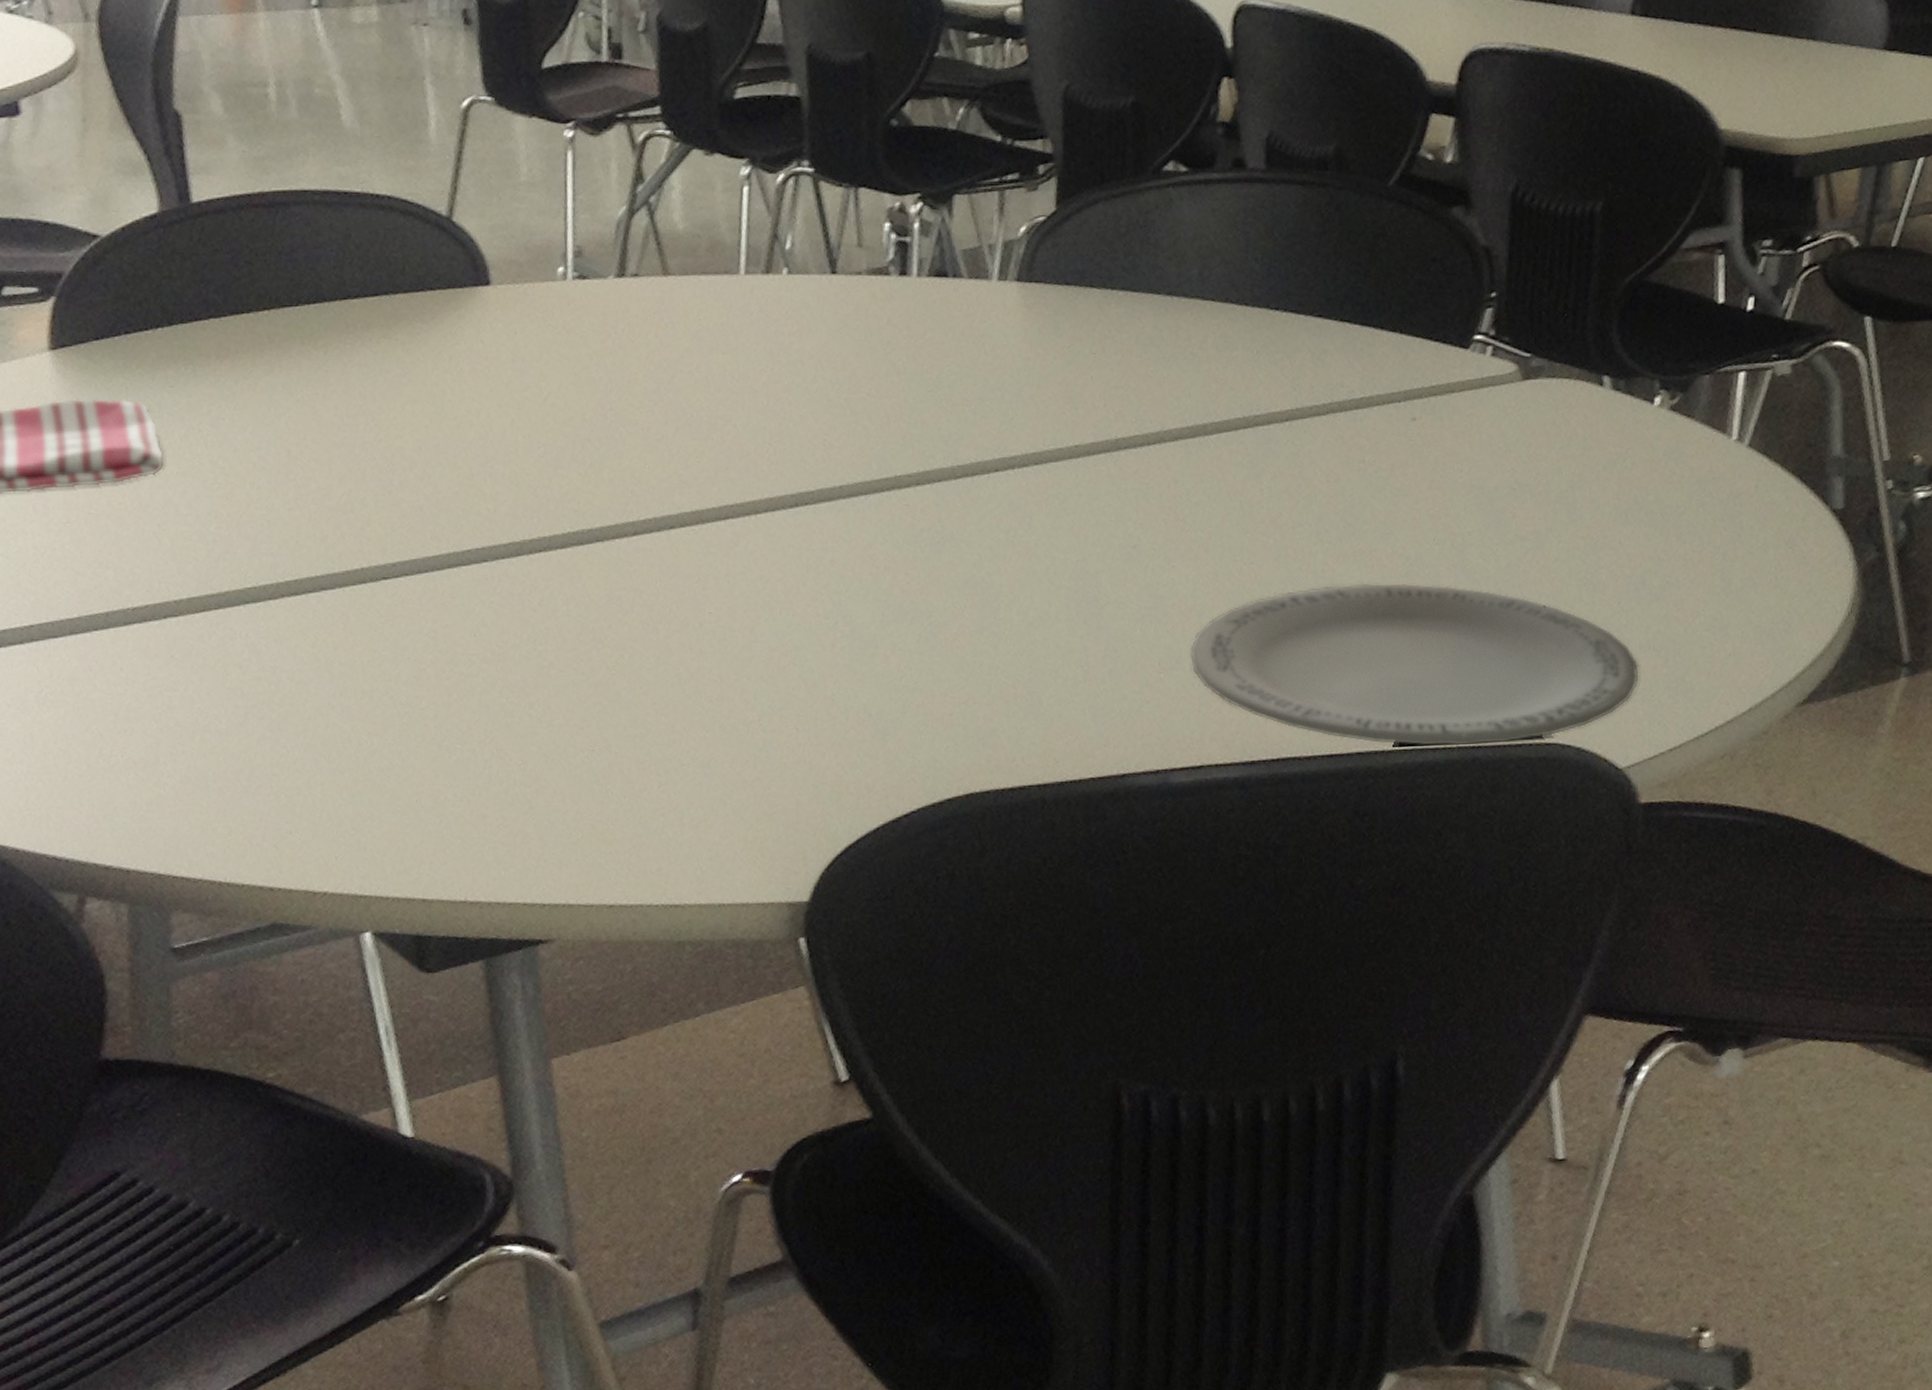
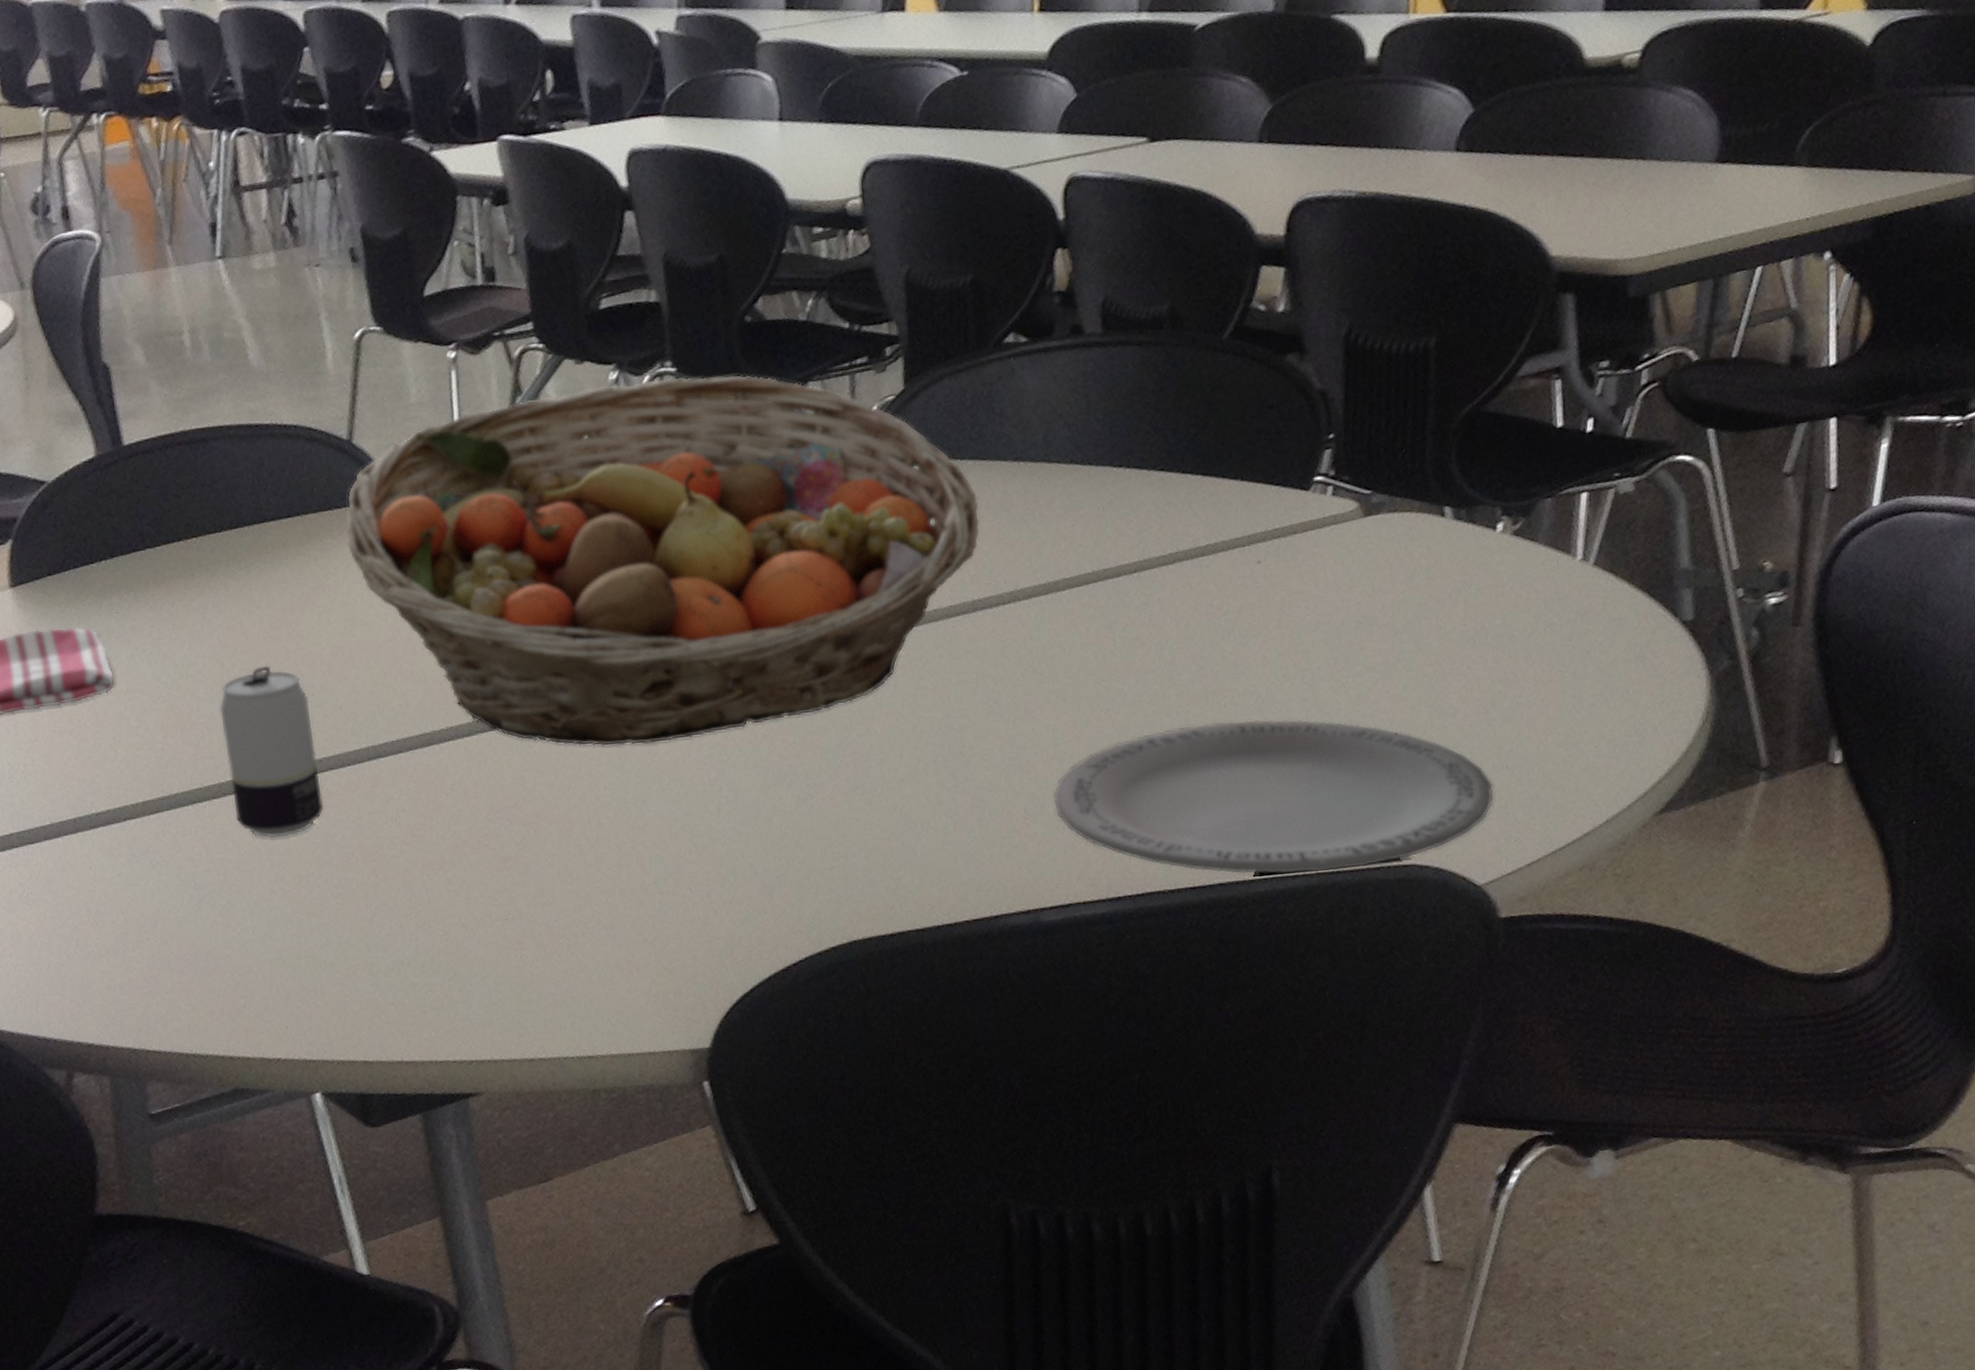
beverage can: none [283,456,395,647] -> present [219,665,324,838]
fruit basket: none [439,178,1129,569] -> present [345,374,980,746]

